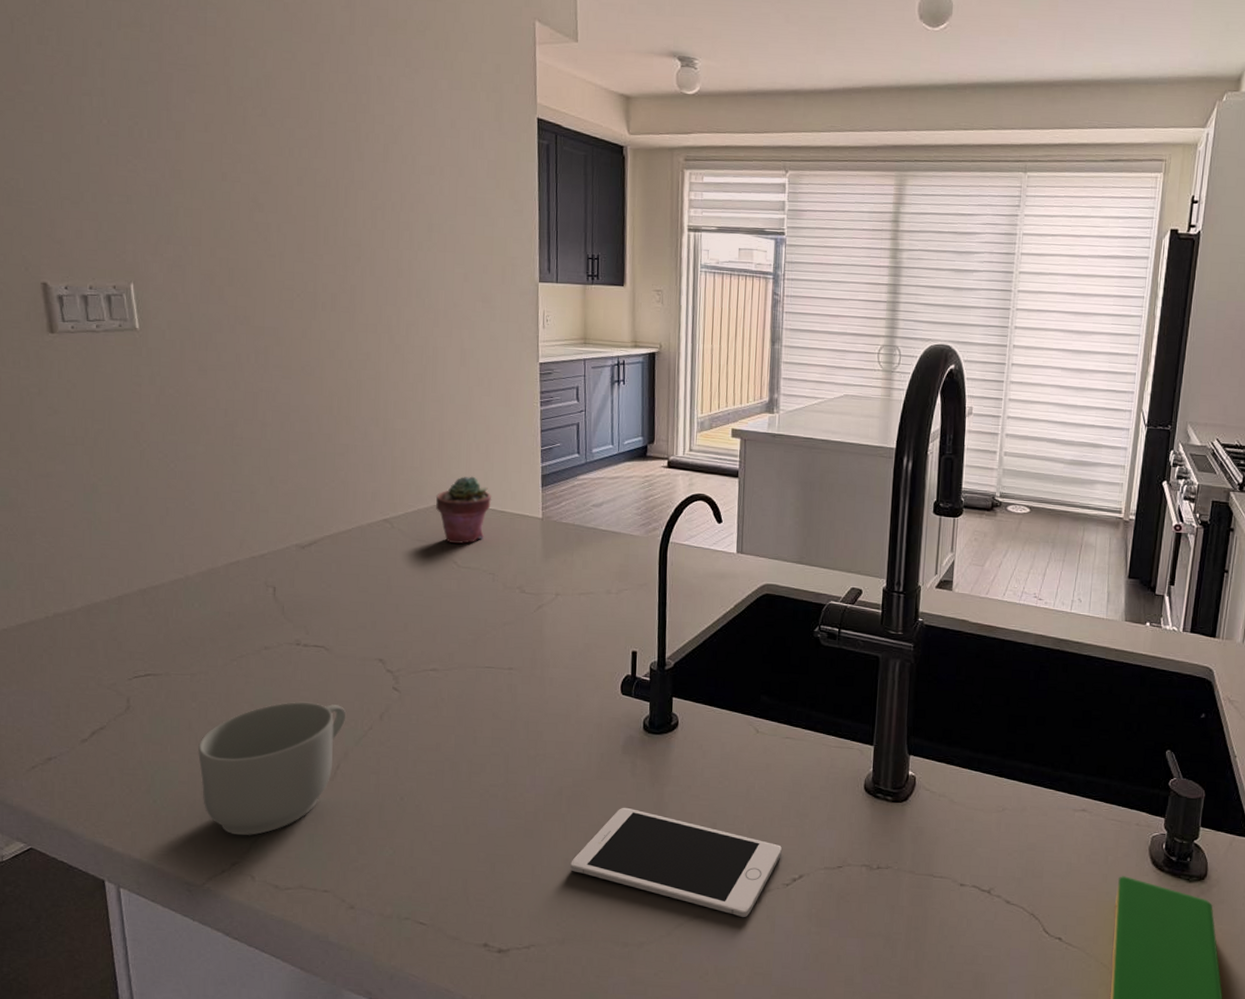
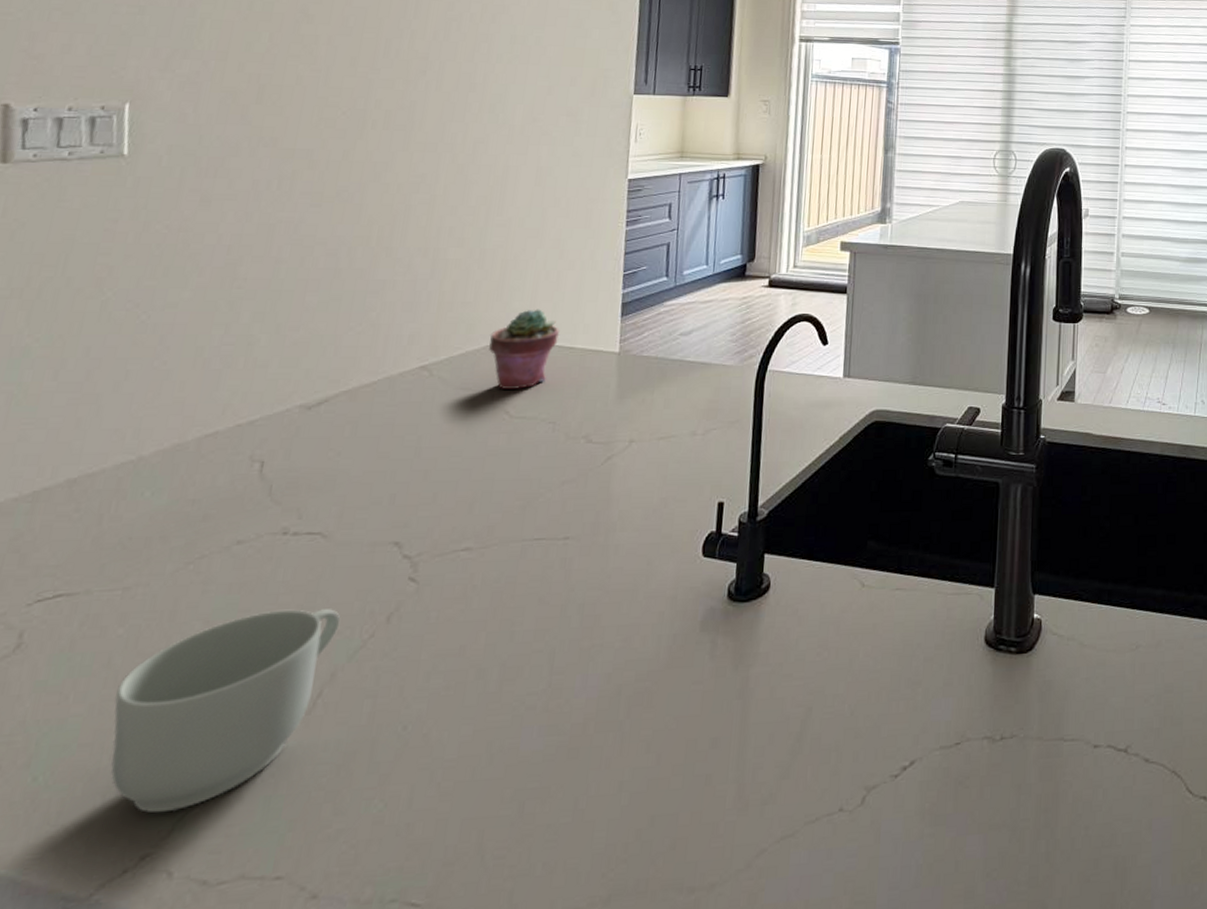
cell phone: present [570,807,782,918] -> none [625,701,890,829]

